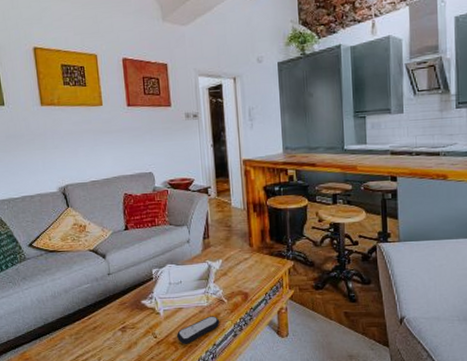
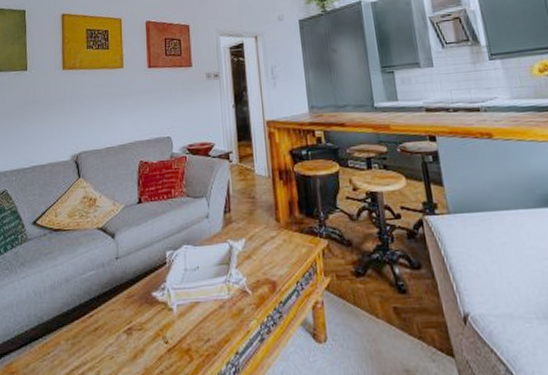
remote control: present [176,316,220,344] -> none [191,312,244,353]

